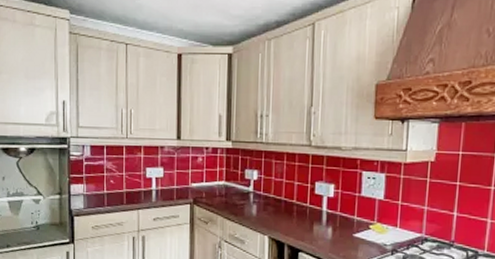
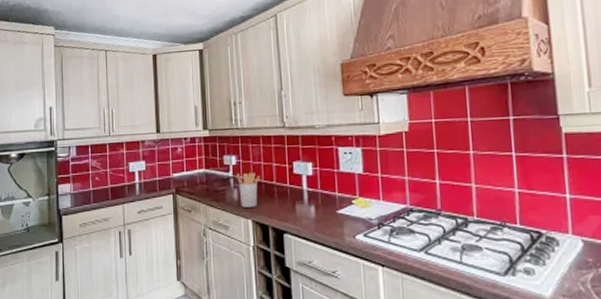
utensil holder: none [256,188,280,224] -> present [235,172,260,207]

